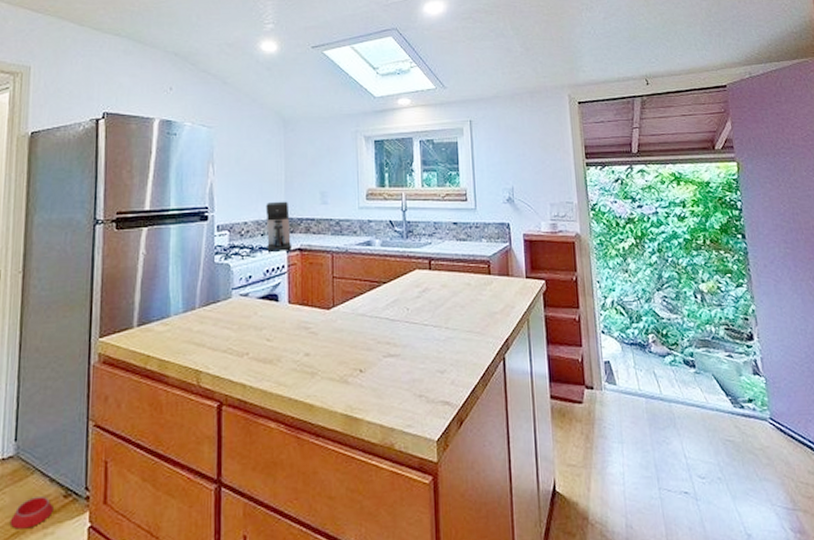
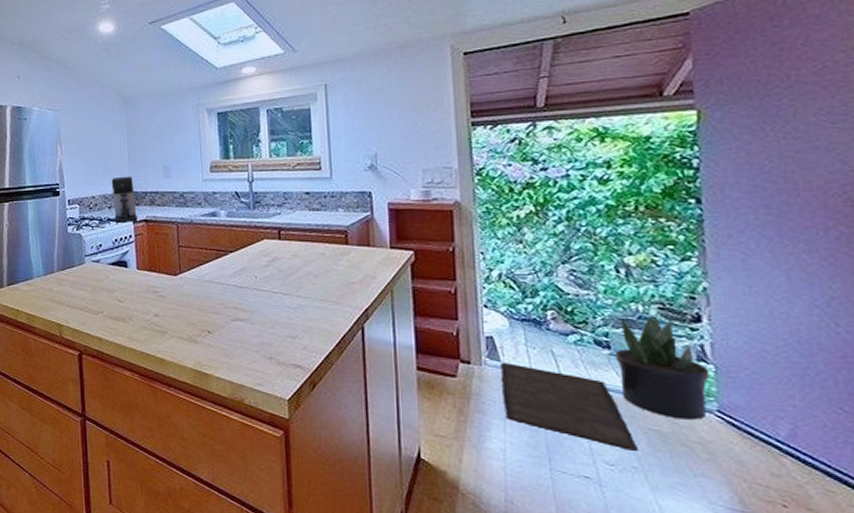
doormat: none [617,386,721,462] -> present [501,363,639,451]
planter: none [698,336,763,429] -> present [615,316,710,420]

